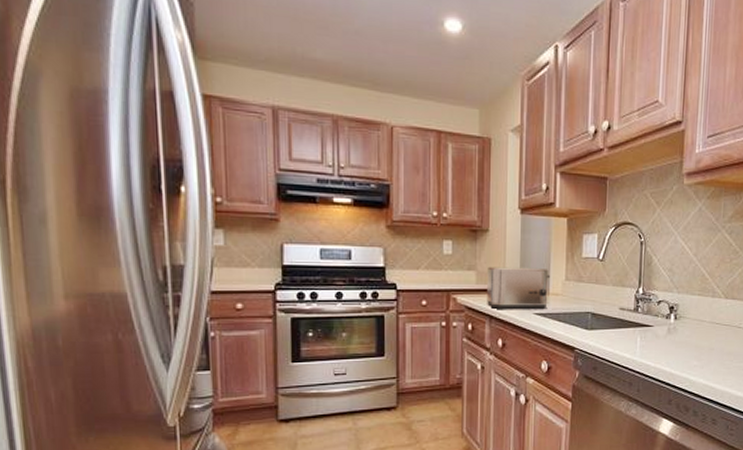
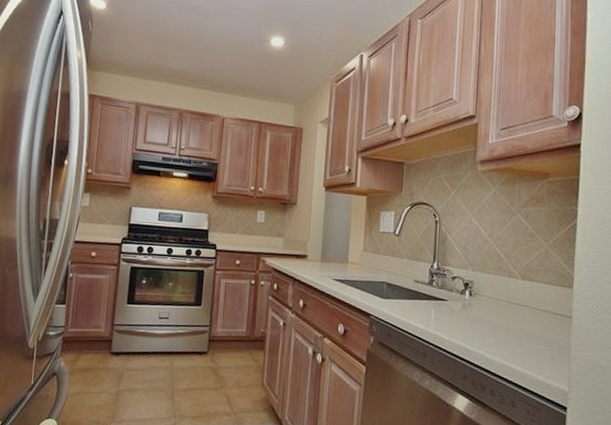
toaster: present [487,266,550,310] -> none [291,235,349,277]

